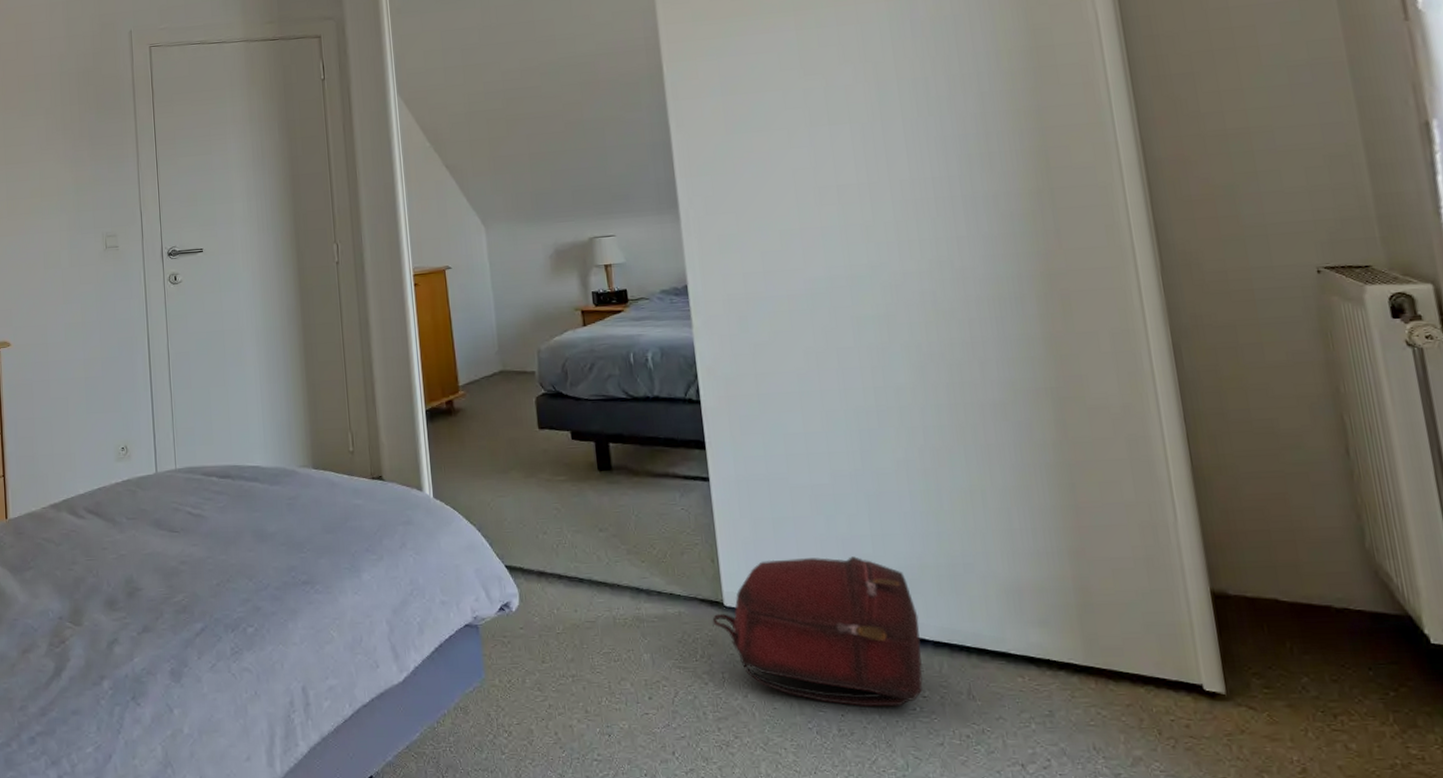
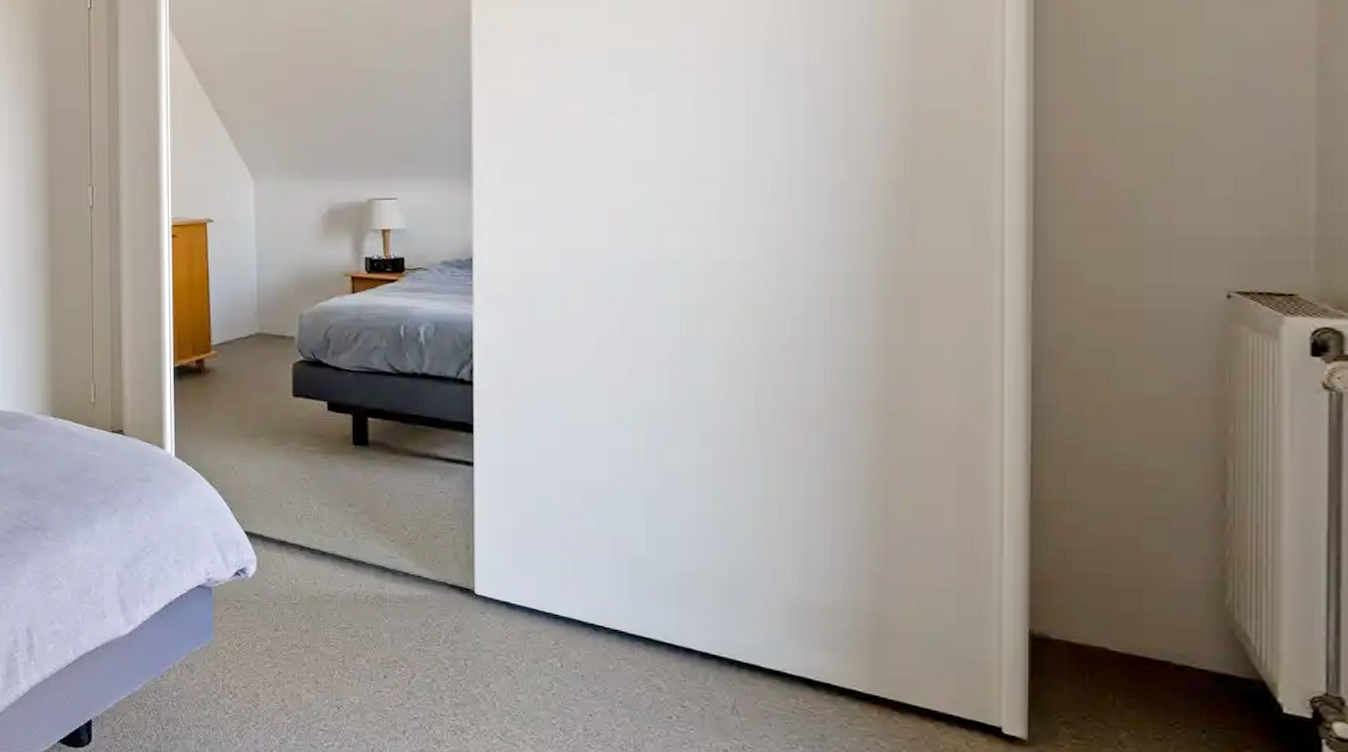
backpack: present [712,556,923,707] -> none [460,552,688,713]

